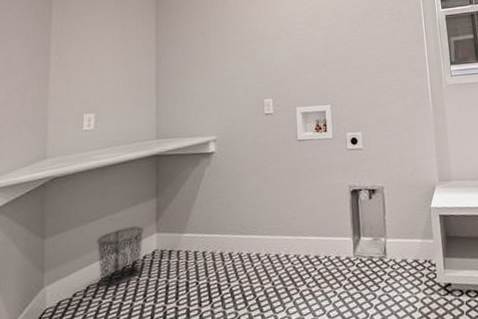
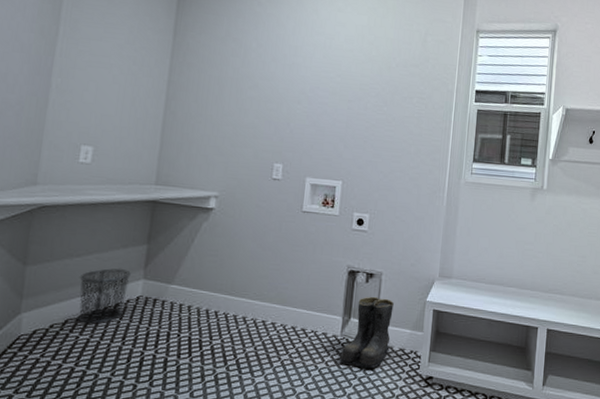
boots: none [356,211,405,286] -> present [340,296,394,369]

